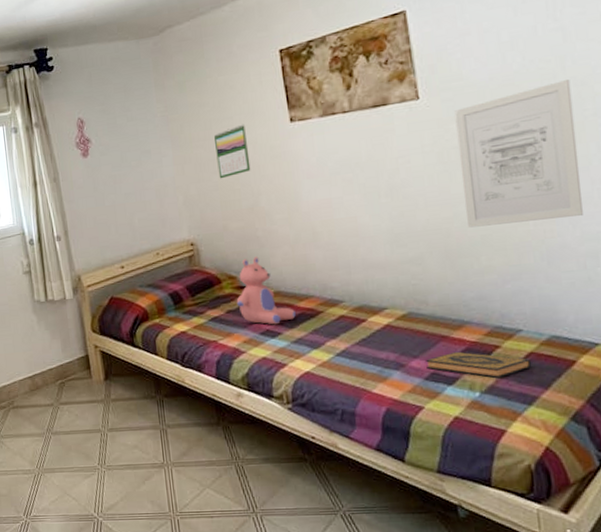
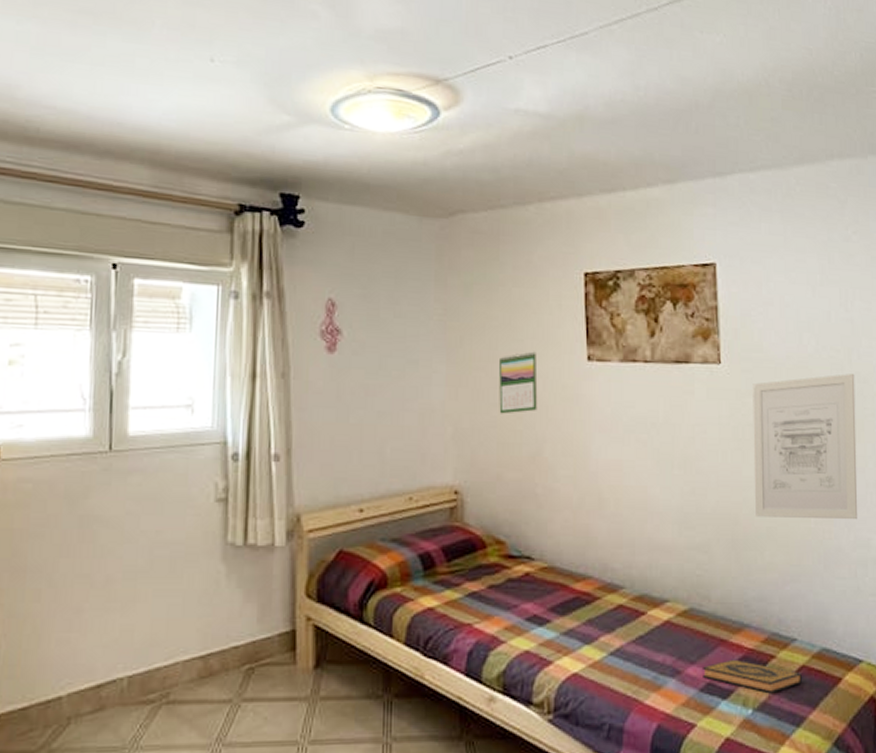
teddy bear: present [236,256,296,325] -> none [502,519,569,609]

